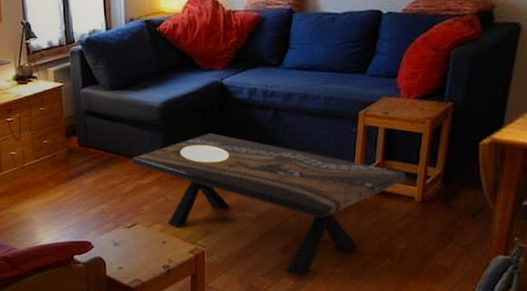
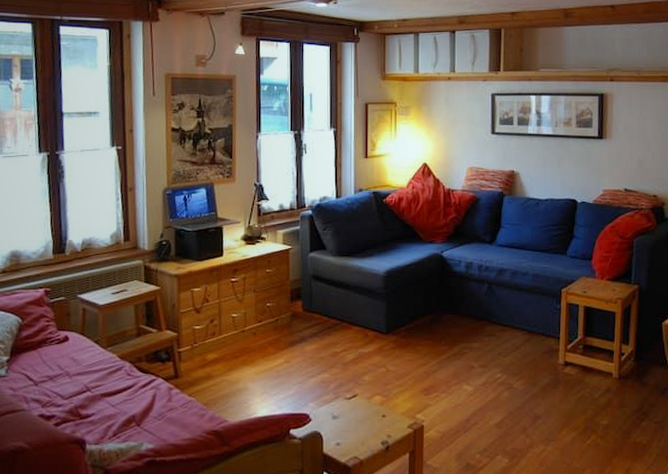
coffee table: present [132,132,406,277] -> none [355,303,604,454]

